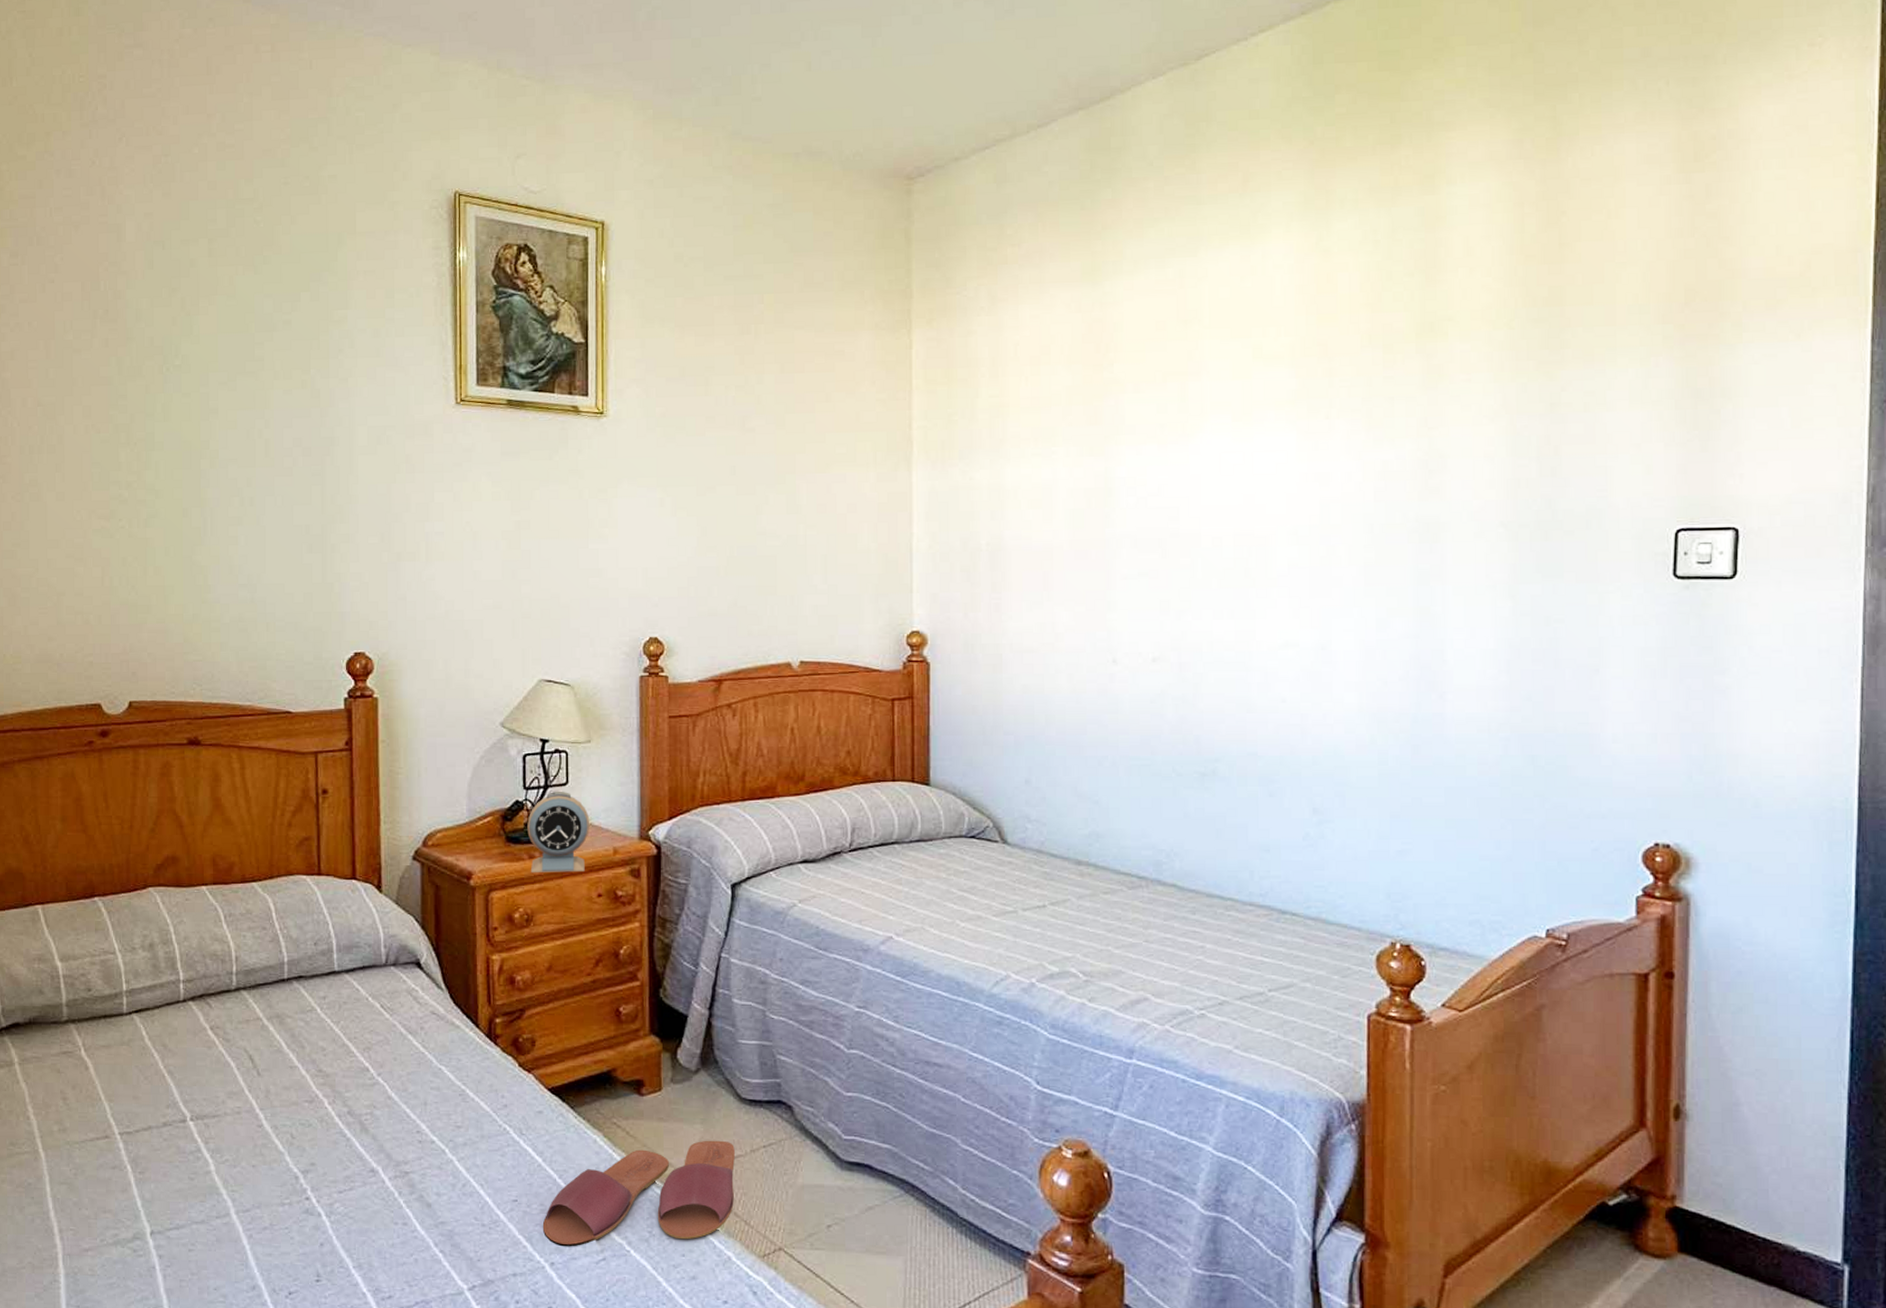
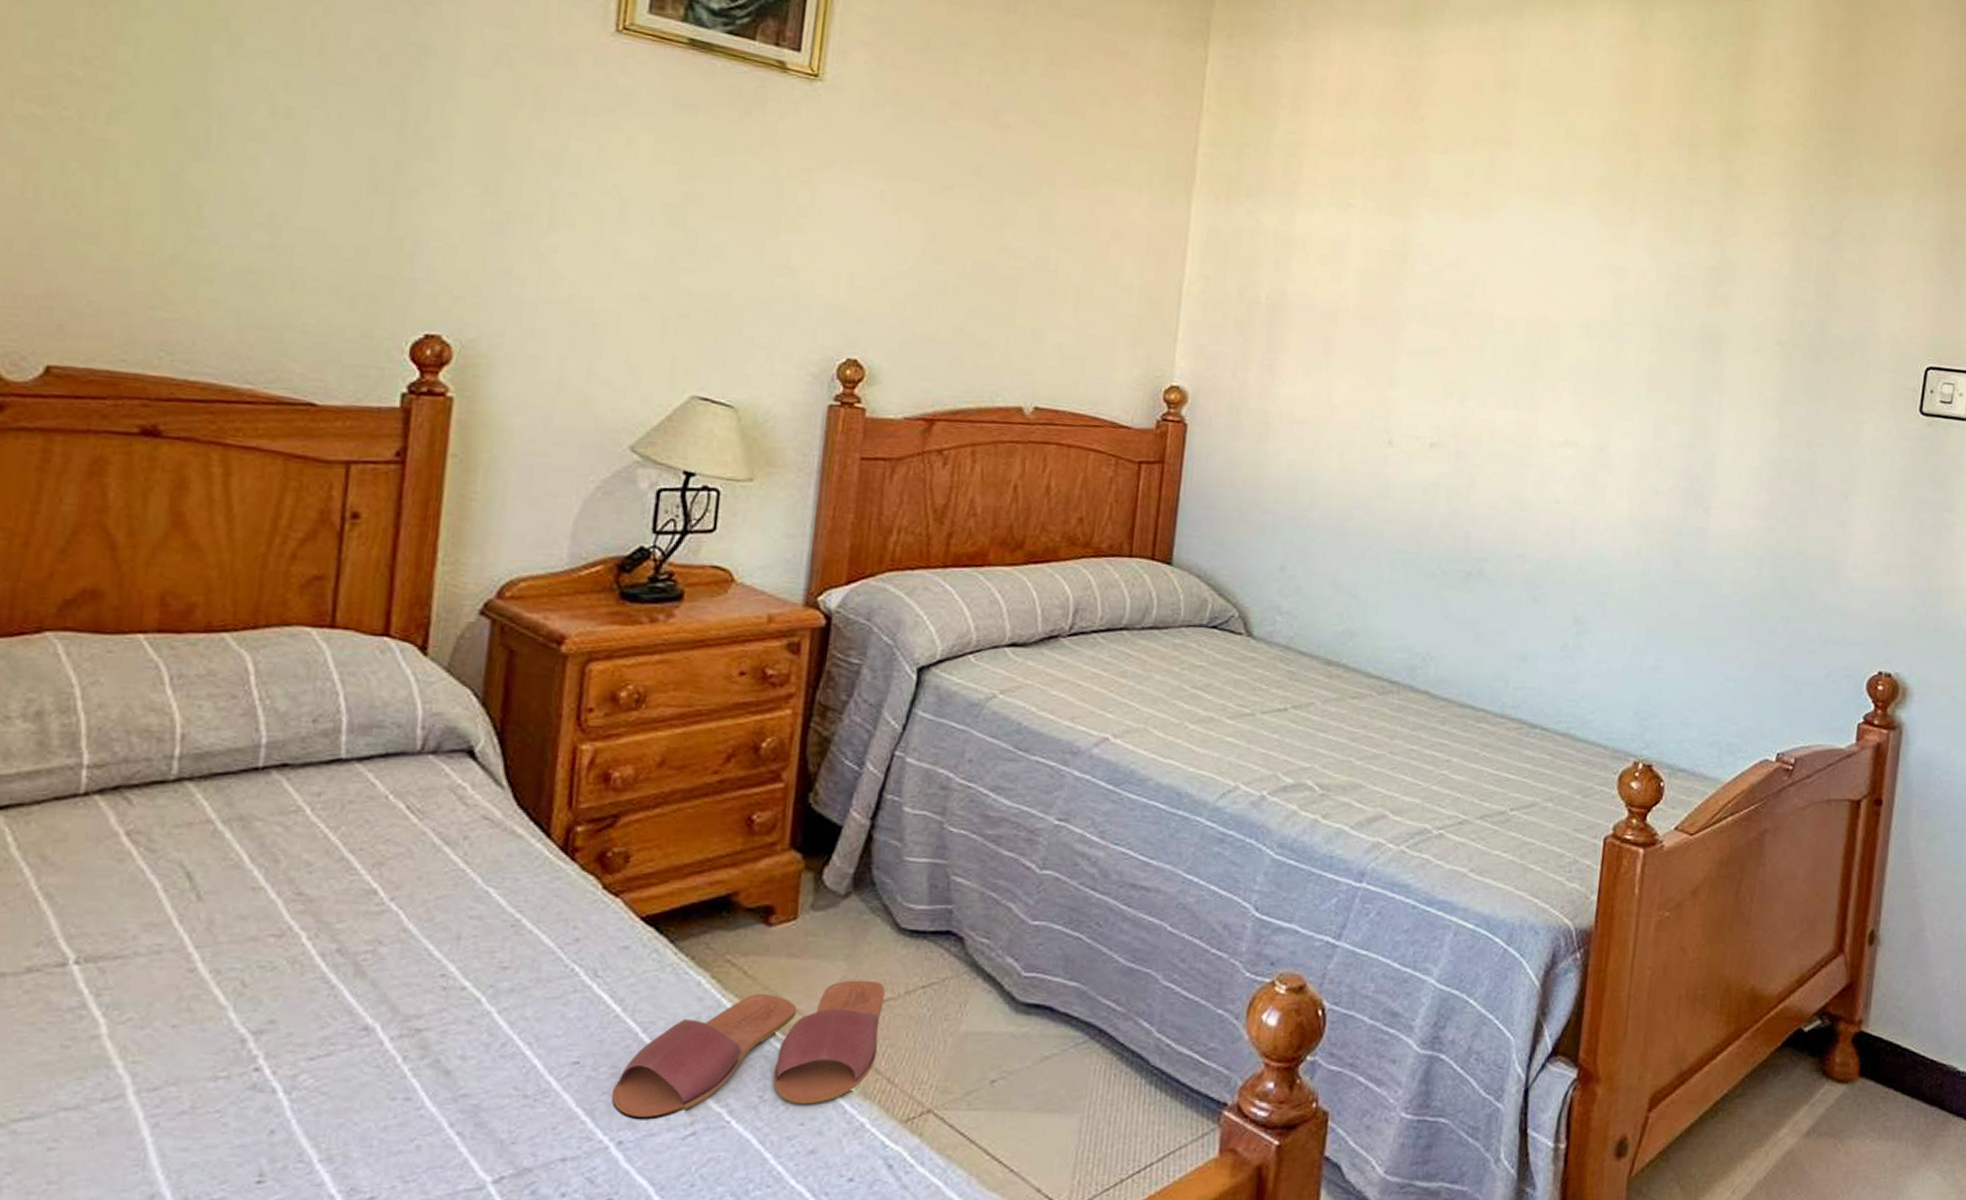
alarm clock: present [527,792,589,874] -> none [649,539,740,643]

